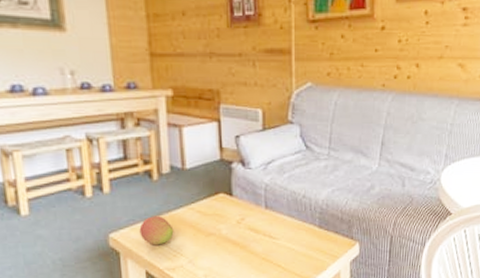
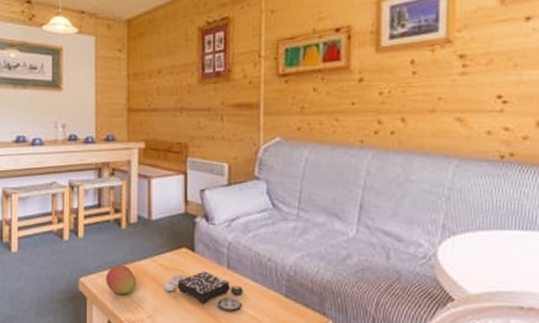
board game: none [203,213,281,246] -> present [164,271,243,311]

